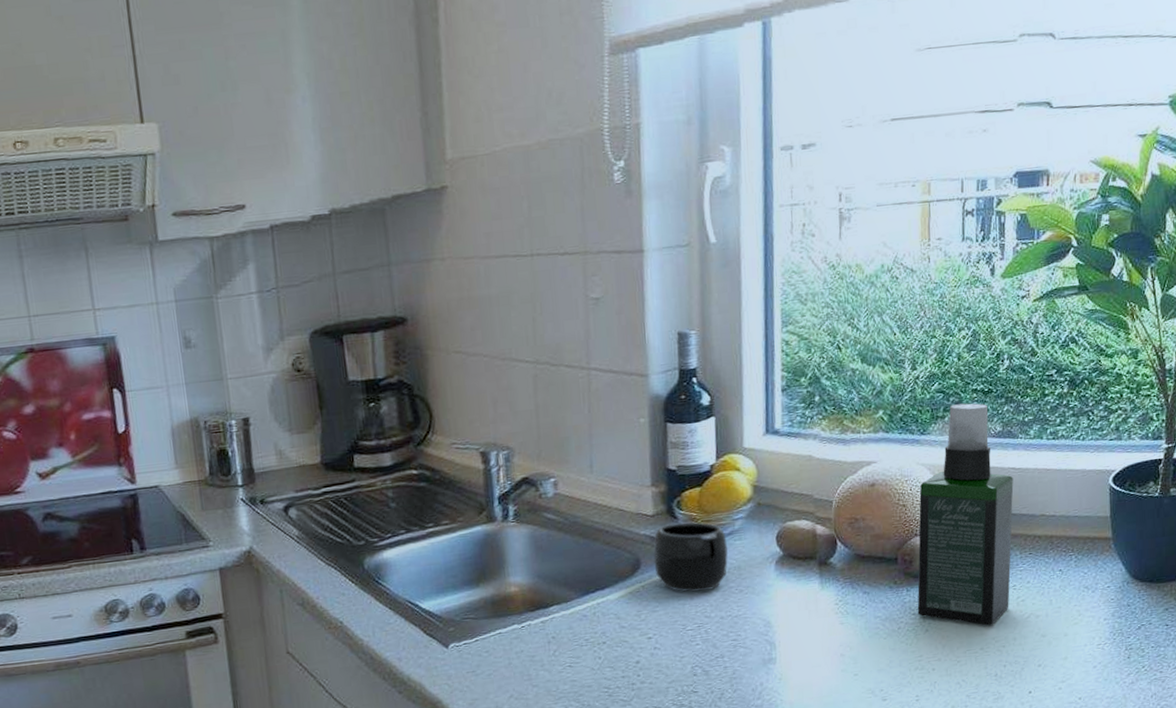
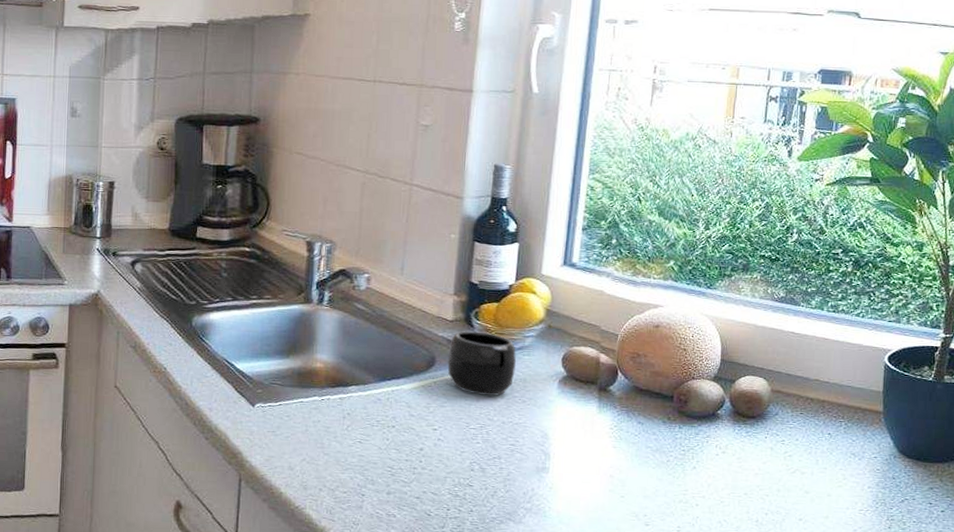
spray bottle: present [917,403,1014,626] -> none [687,266,792,473]

